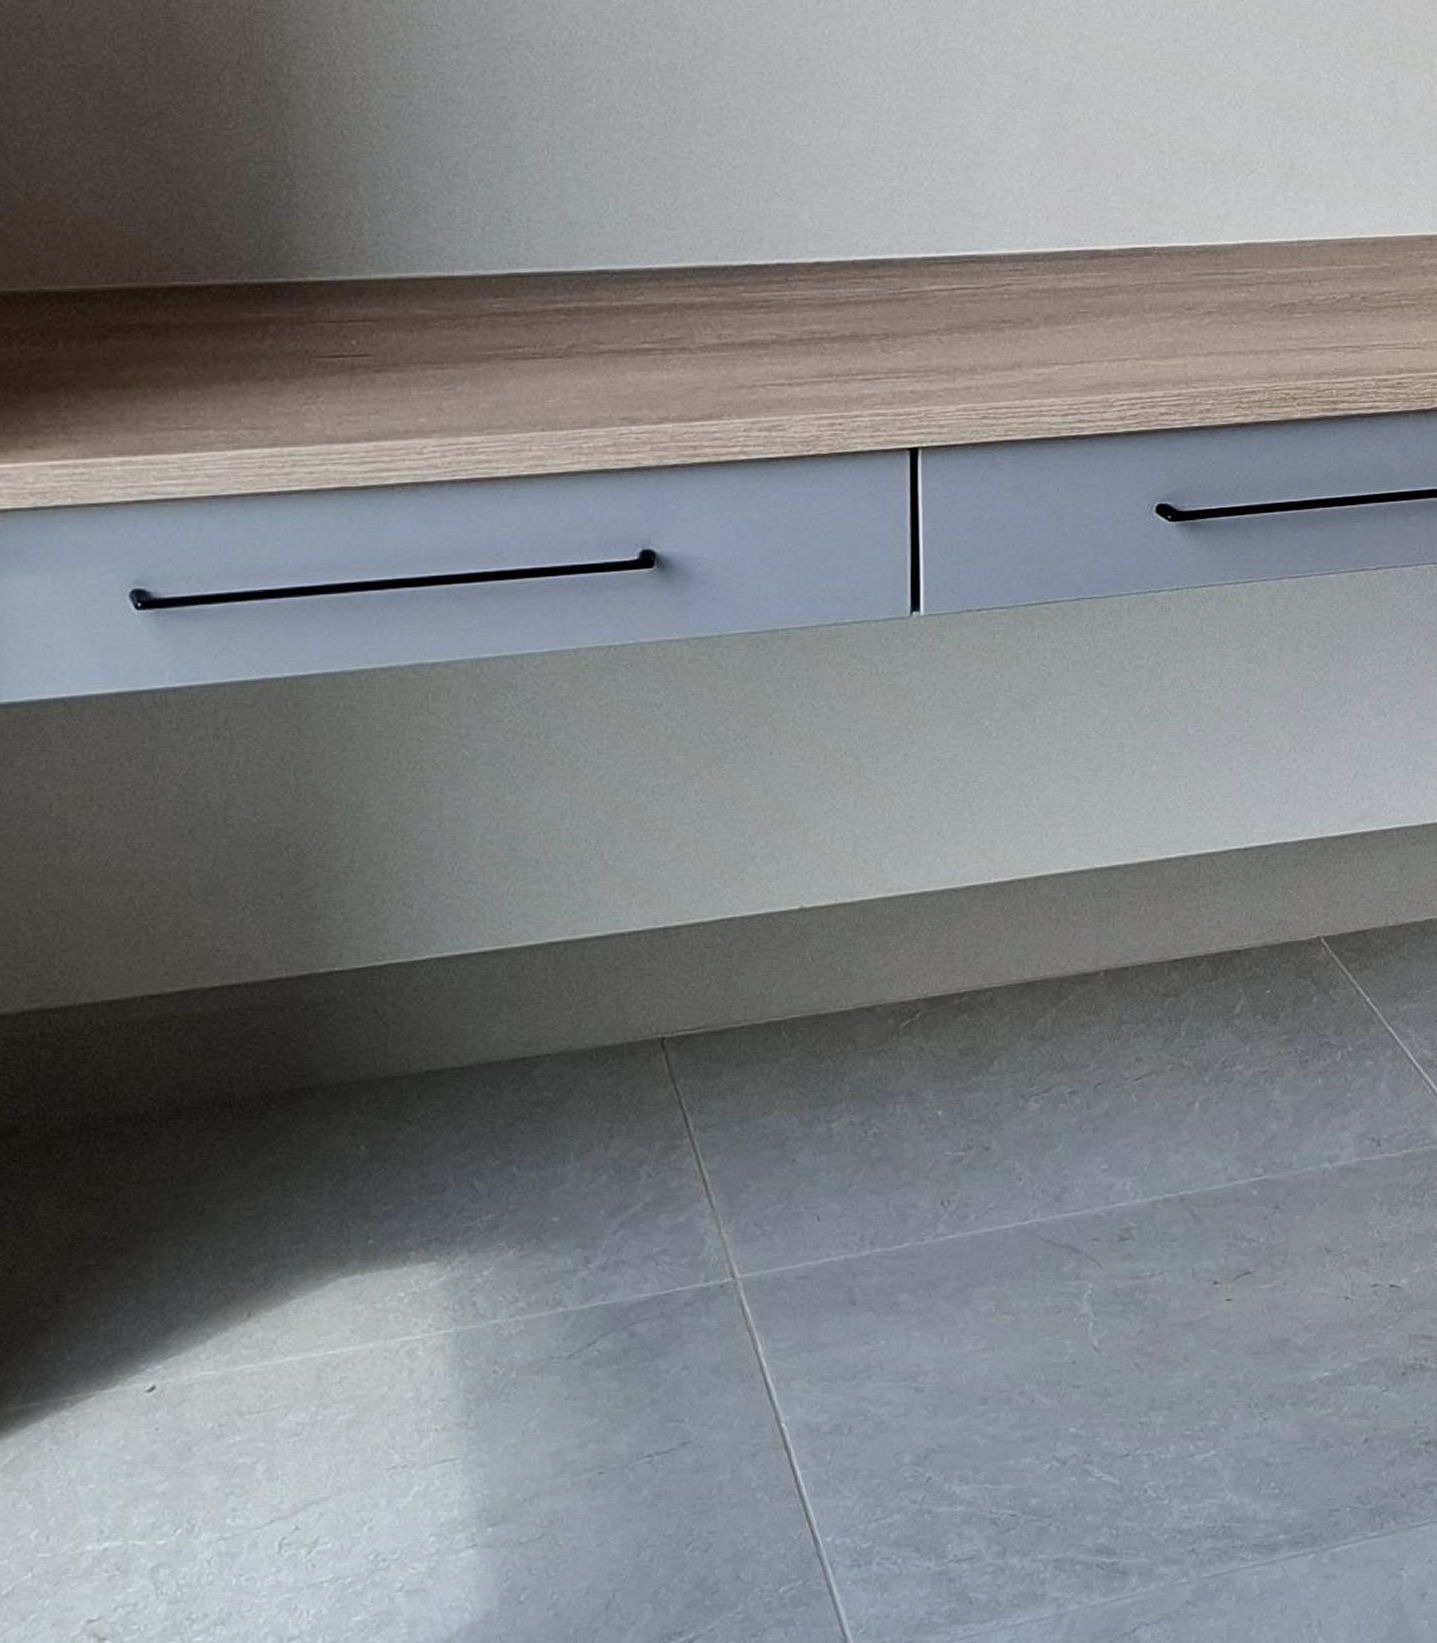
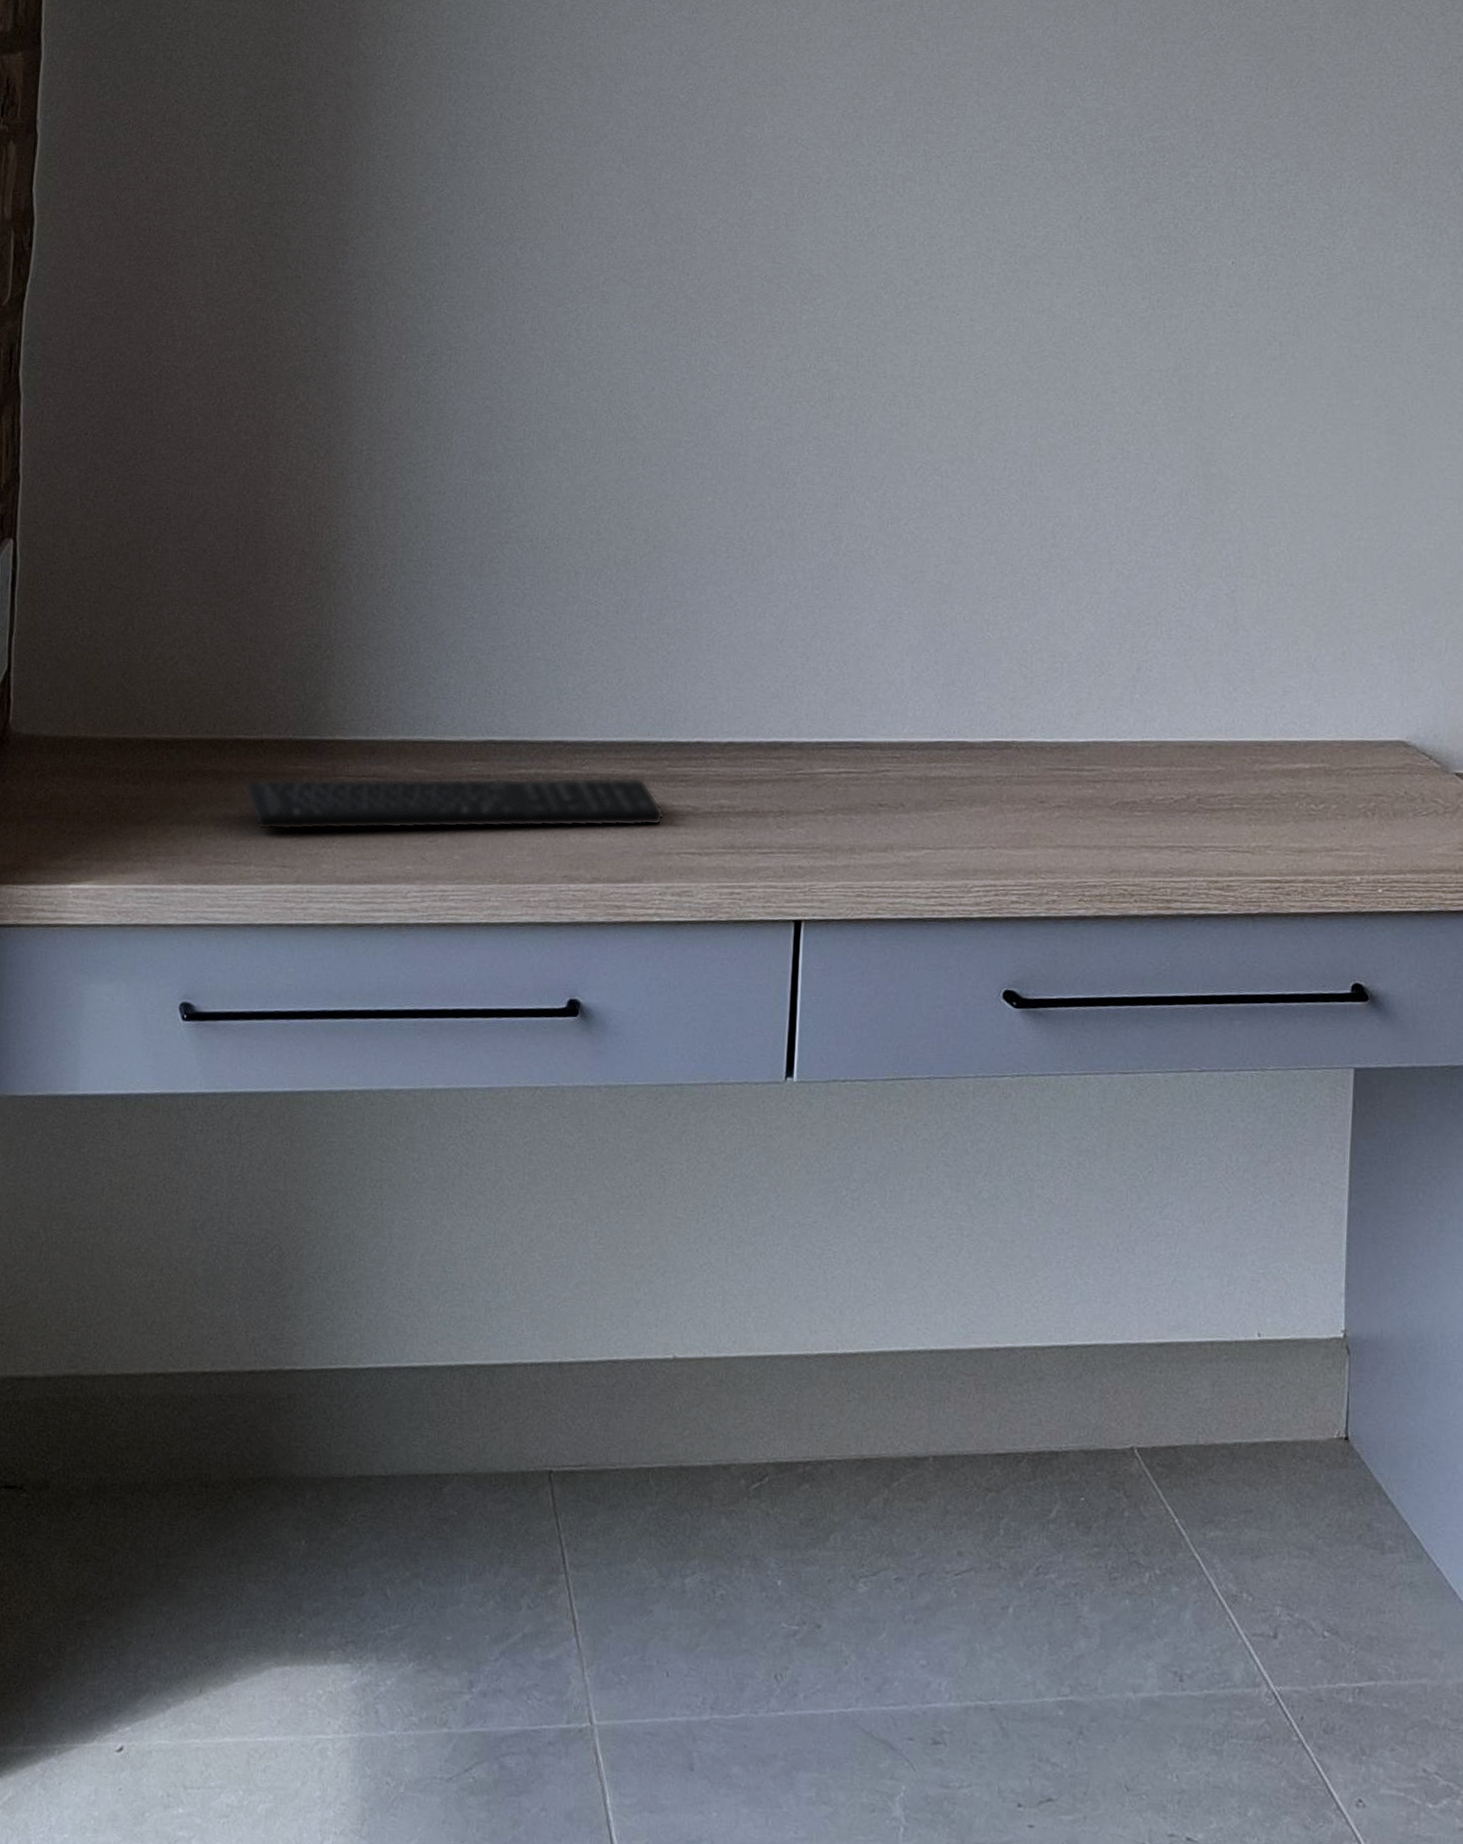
keyboard: none [191,306,743,389] -> present [245,776,665,831]

